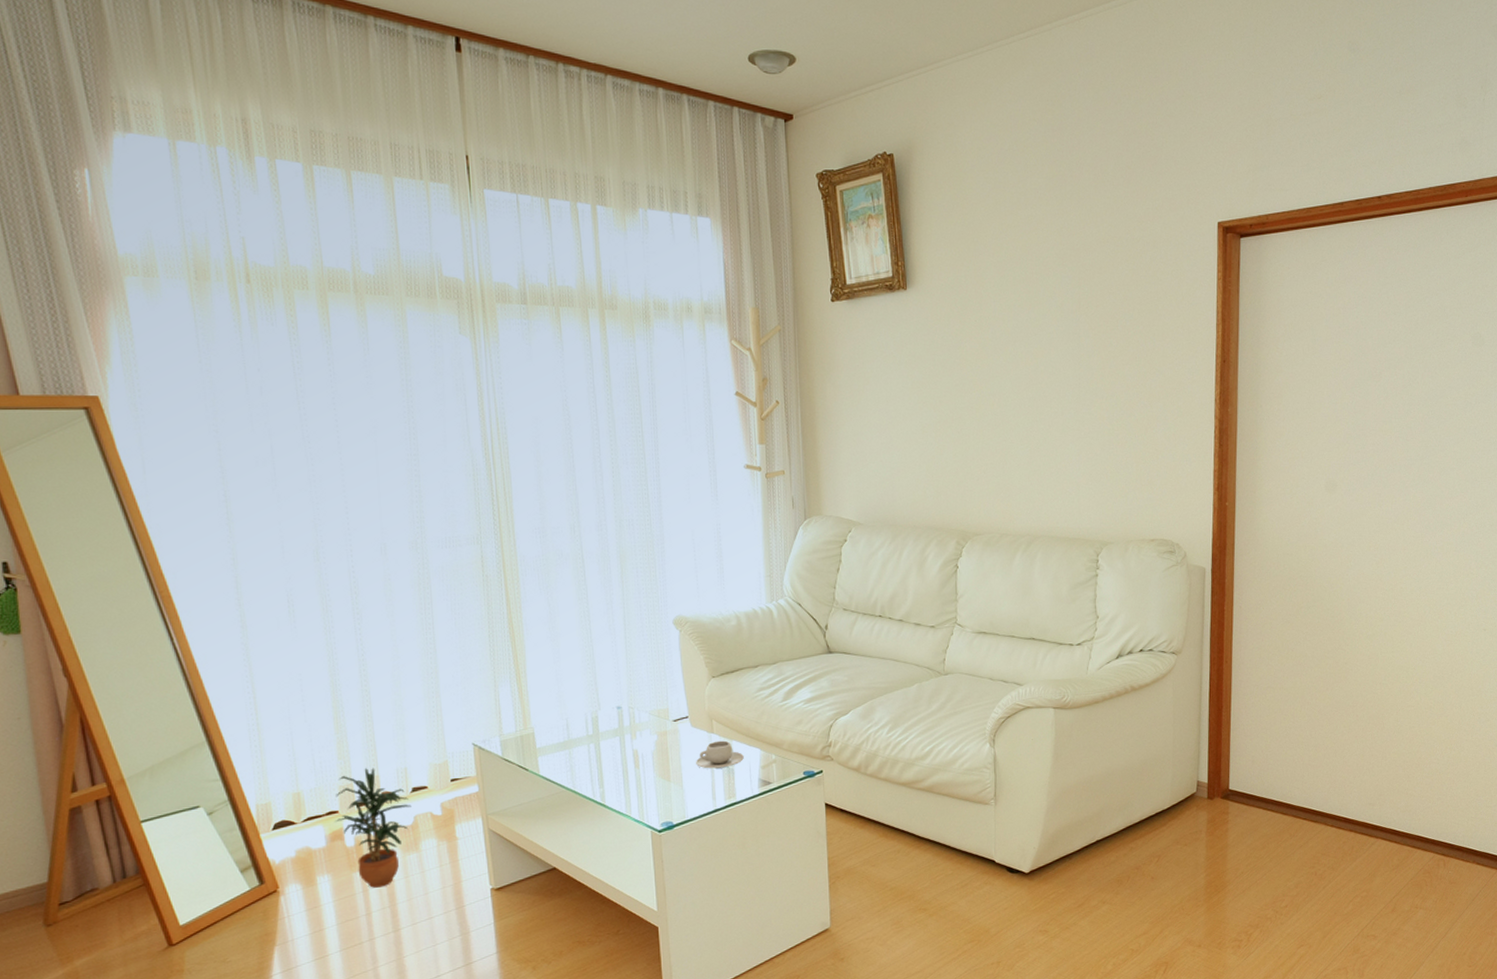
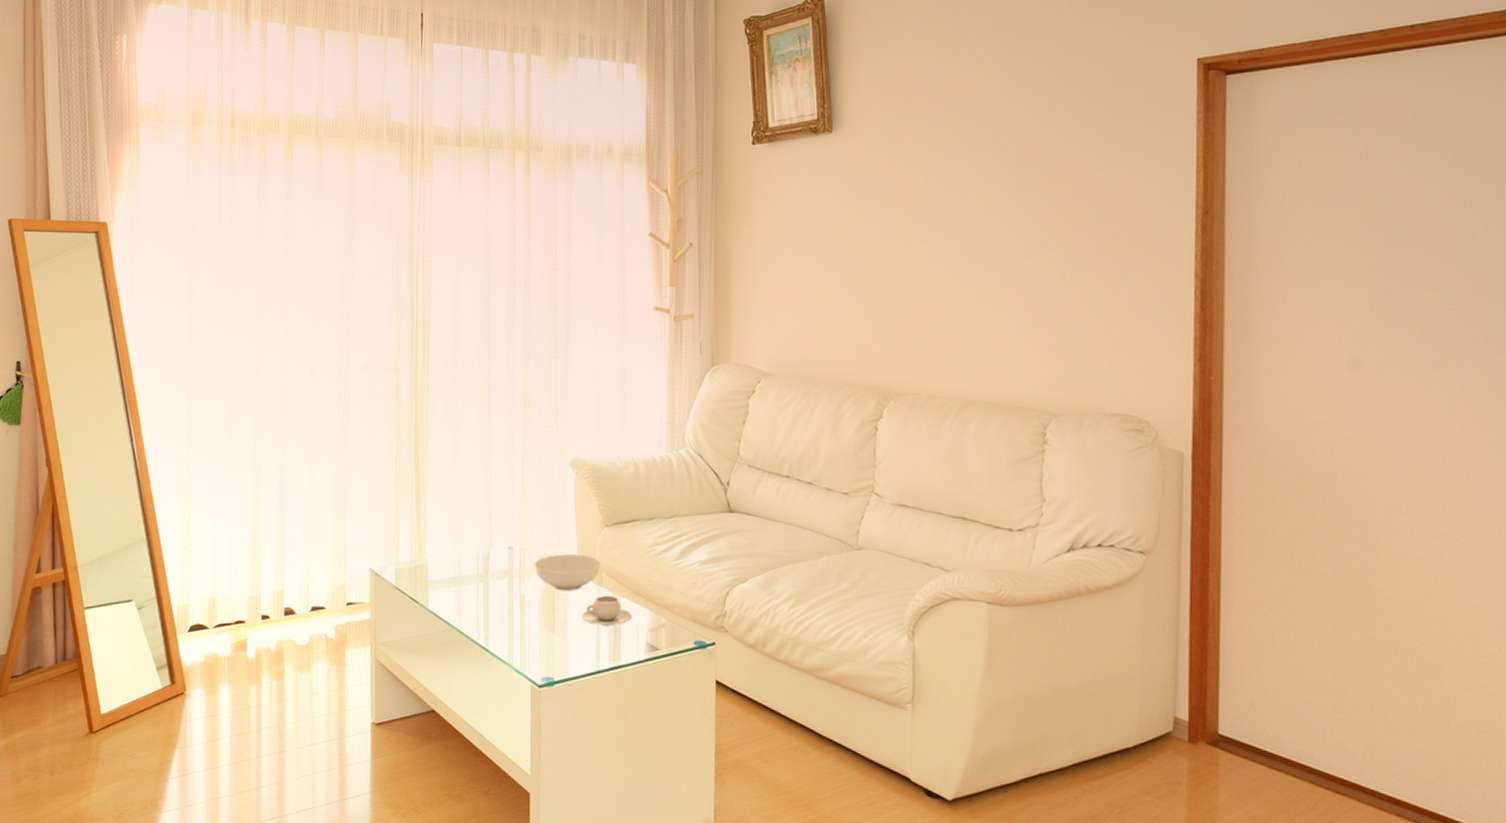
potted plant: present [335,768,412,888] -> none [241,582,309,705]
bowl: none [644,706,711,741] -> present [534,554,601,590]

